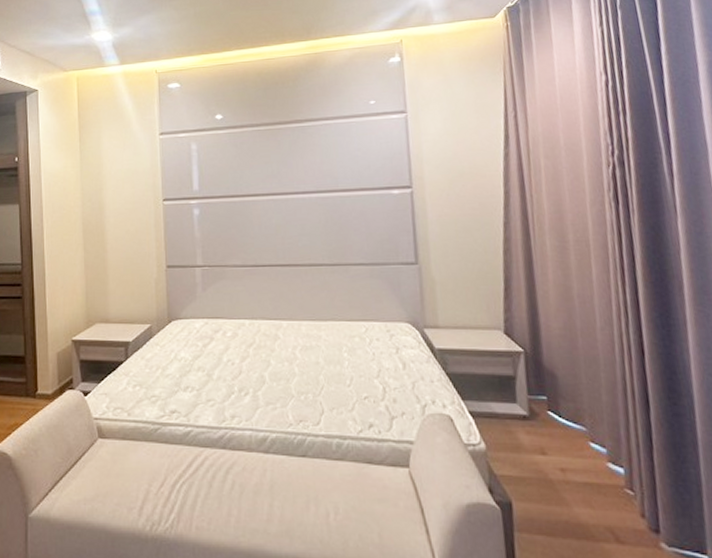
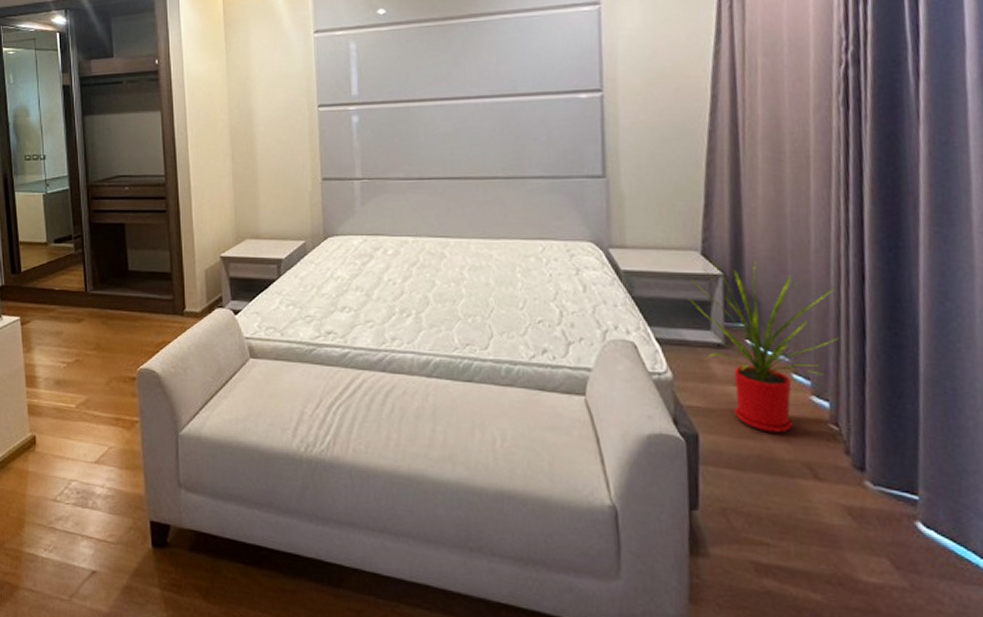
house plant: none [495,337,627,499] -> present [688,259,839,433]

